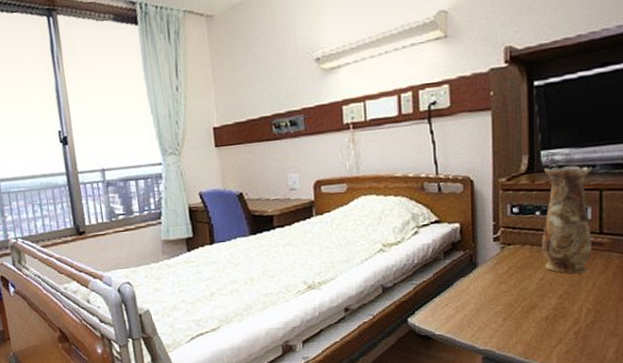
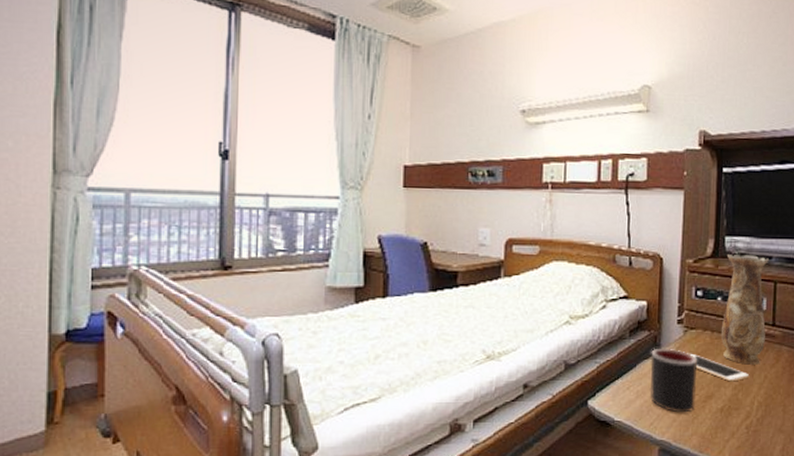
mug: none [468,265,518,324] -> present [649,349,697,413]
cell phone: none [508,267,575,292] -> present [689,353,749,382]

